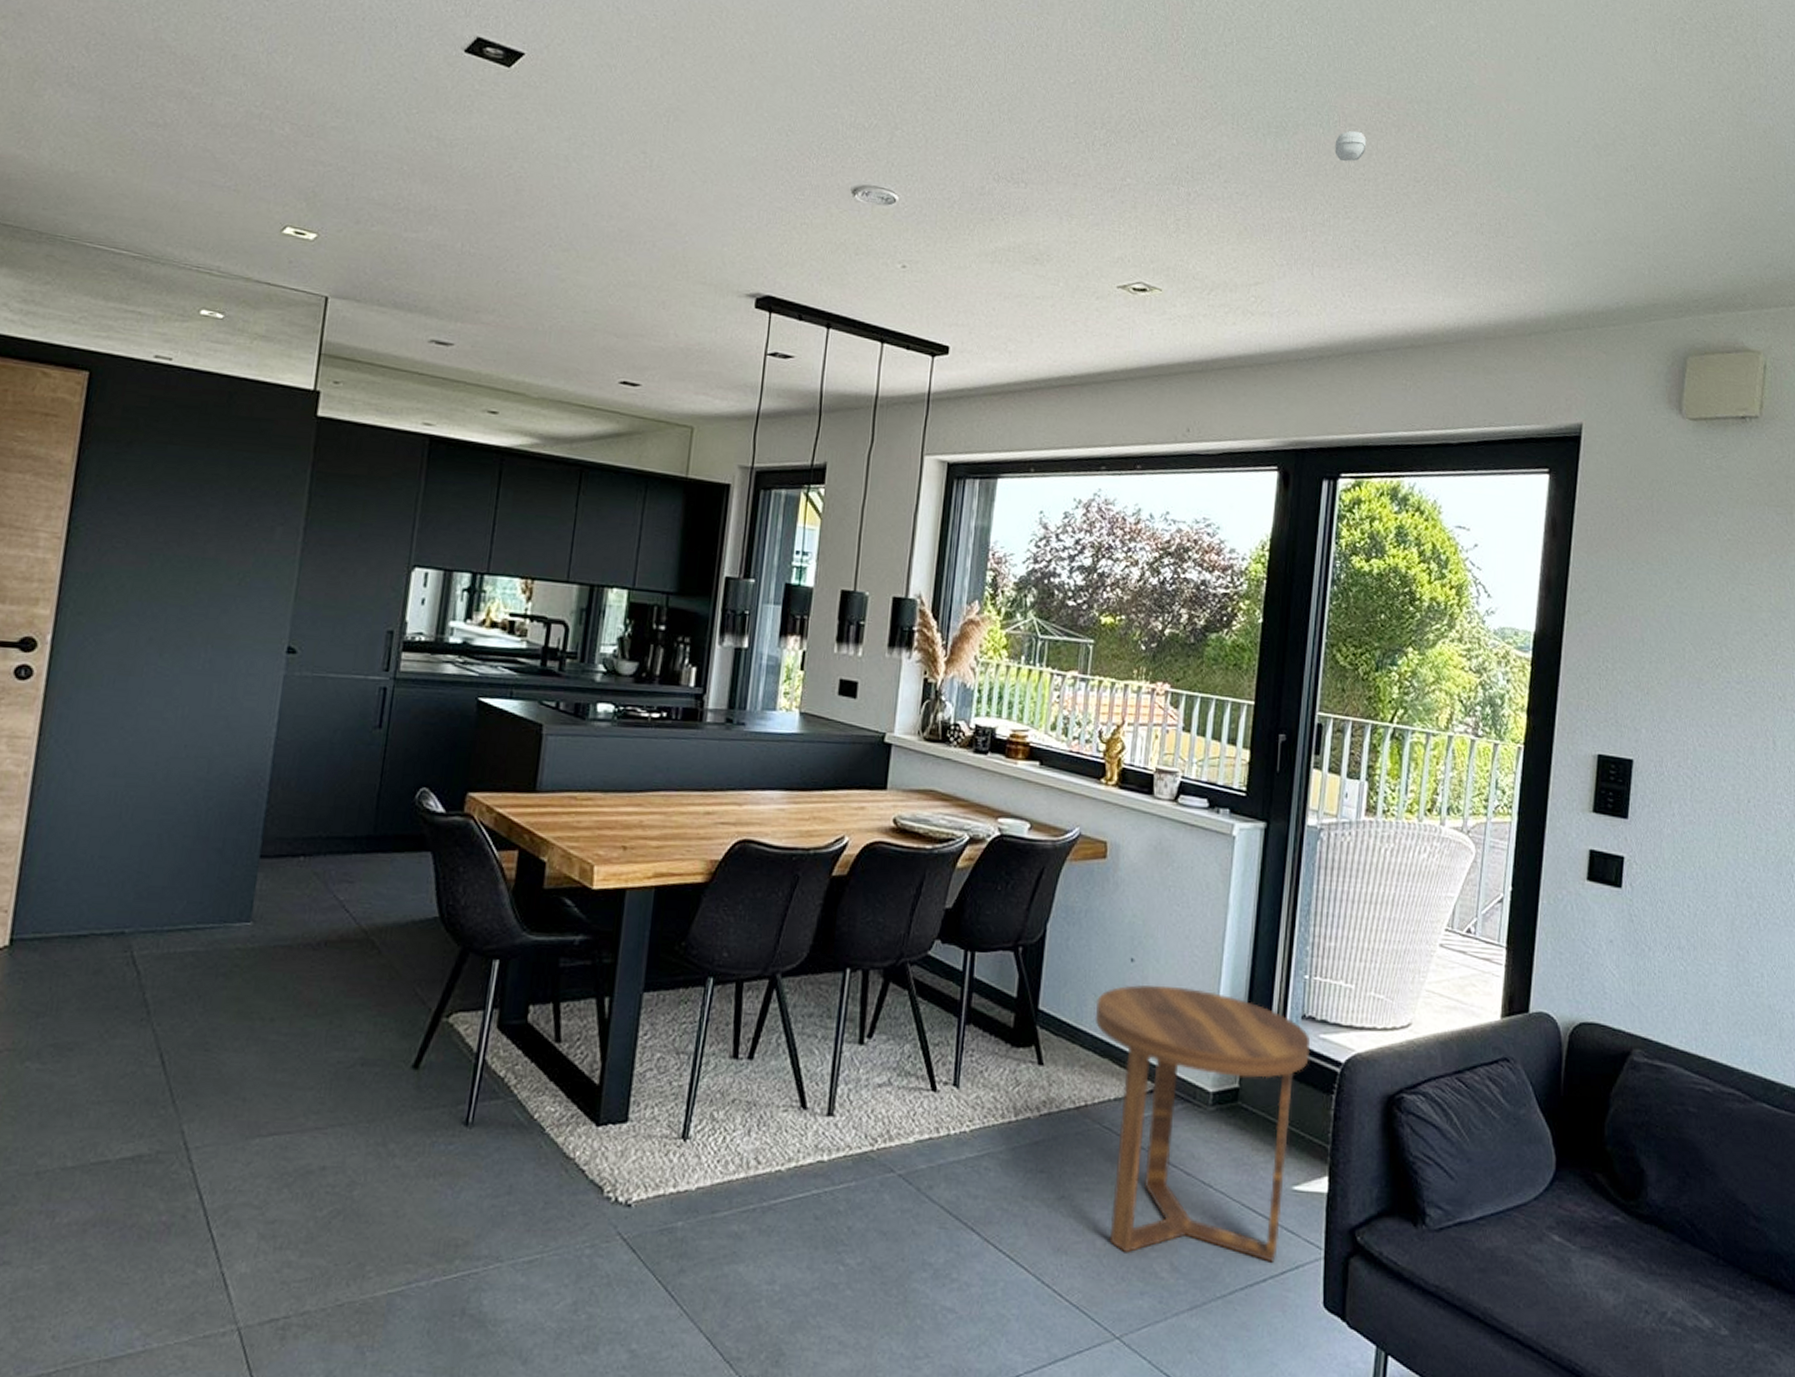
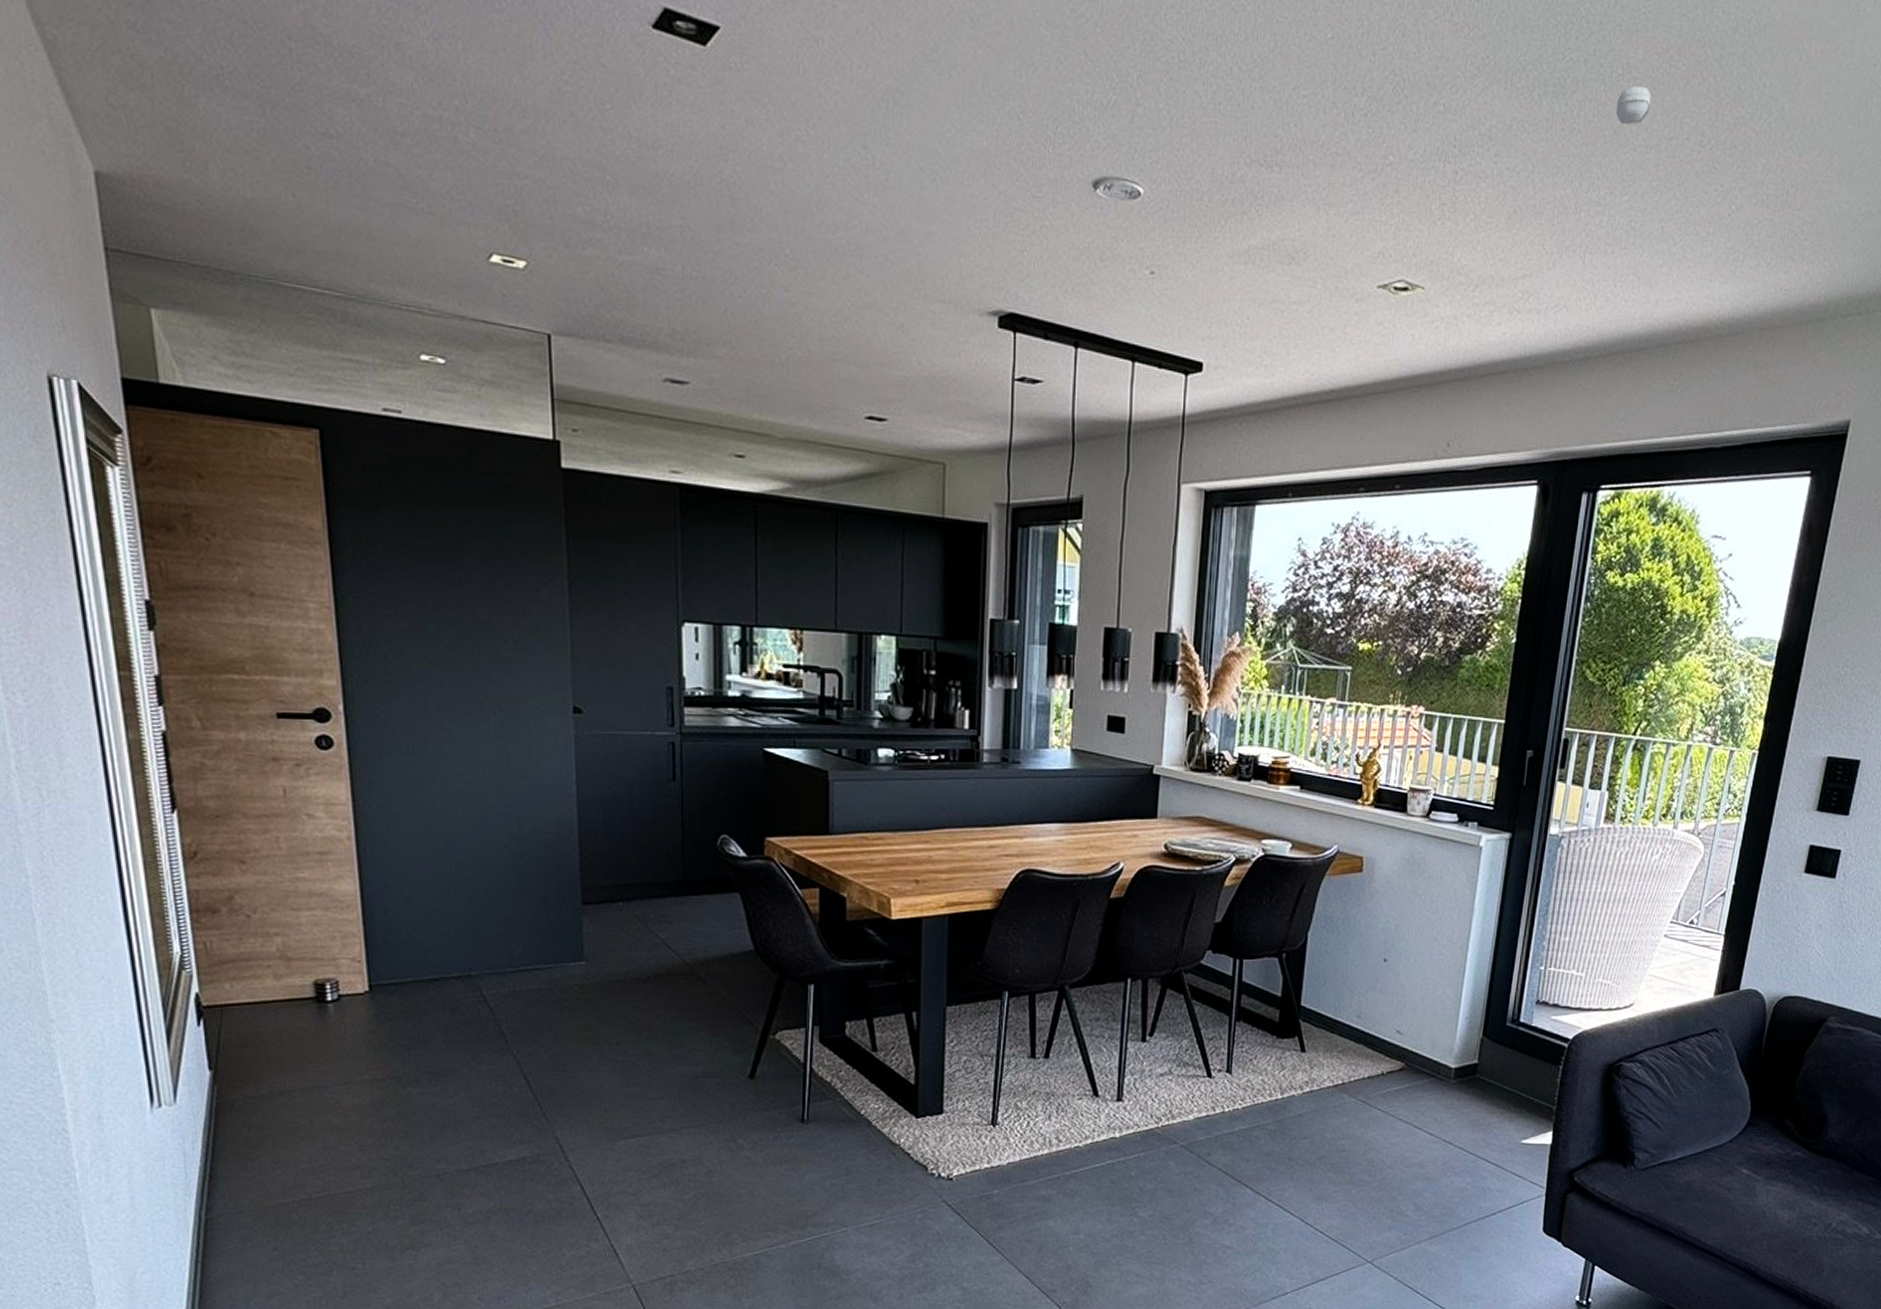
side table: present [1095,985,1311,1263] -> none [1351,980,1543,1200]

